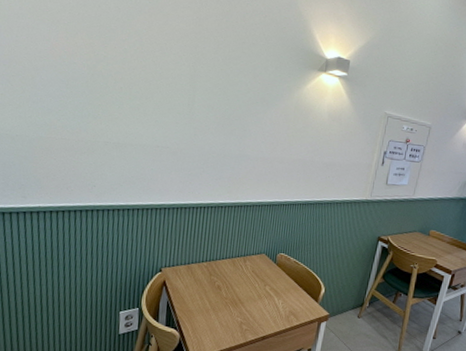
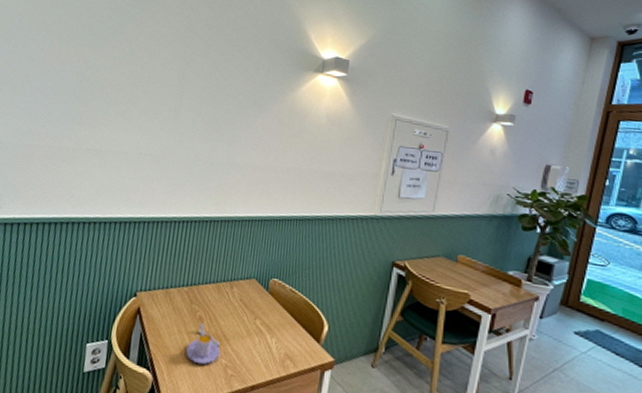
cup: none [207,291,237,323] -> present [186,323,221,364]

